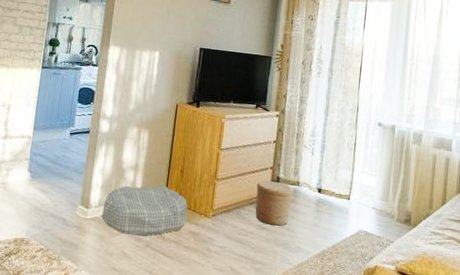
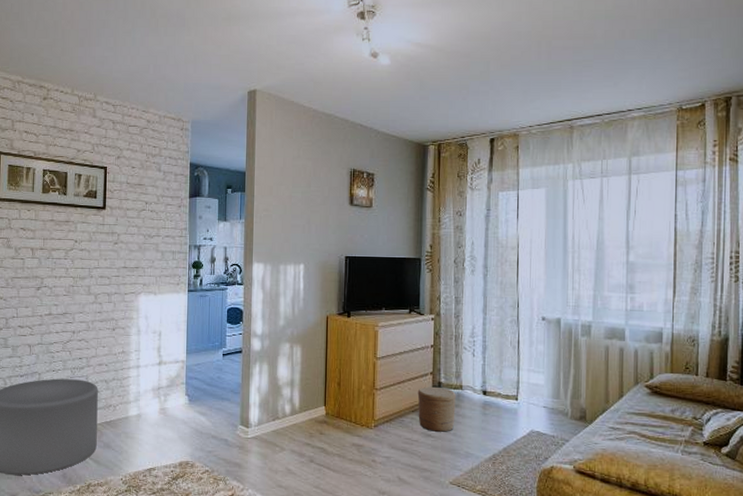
dog bed: present [101,185,188,236] -> none [262,400,349,451]

